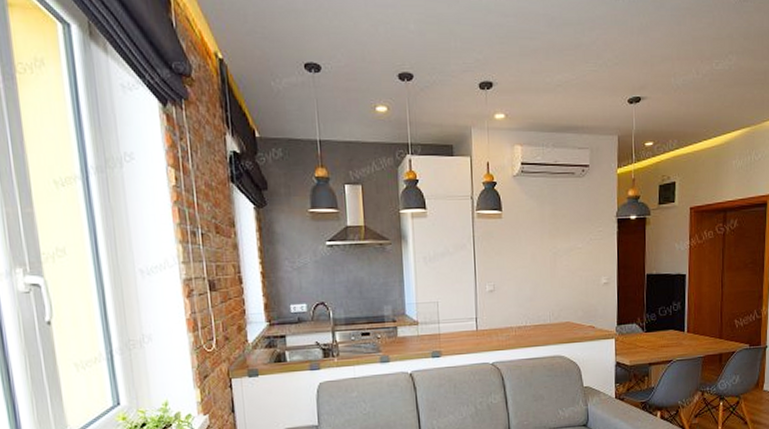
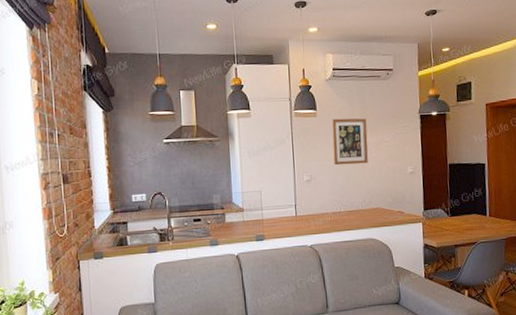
wall art: none [519,220,559,274] -> present [332,118,368,166]

